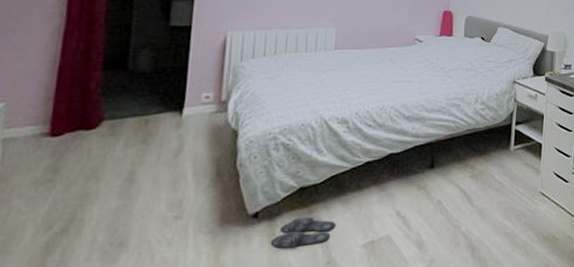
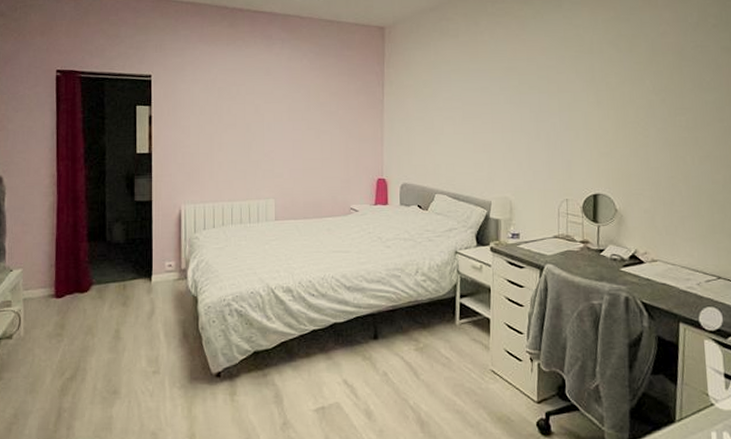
slippers: present [271,217,336,249] -> none [234,379,288,408]

